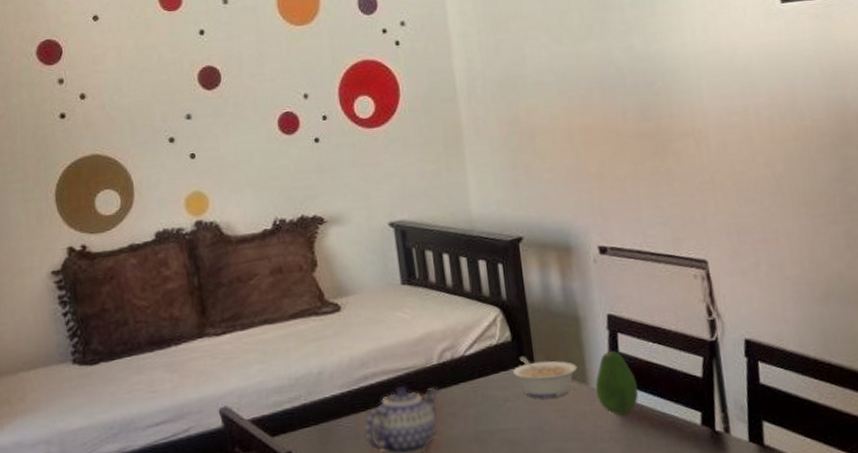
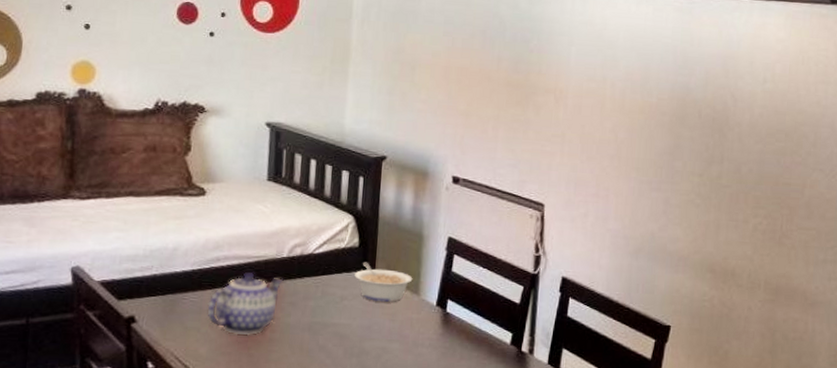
fruit: present [595,350,639,415] -> none [425,269,463,326]

